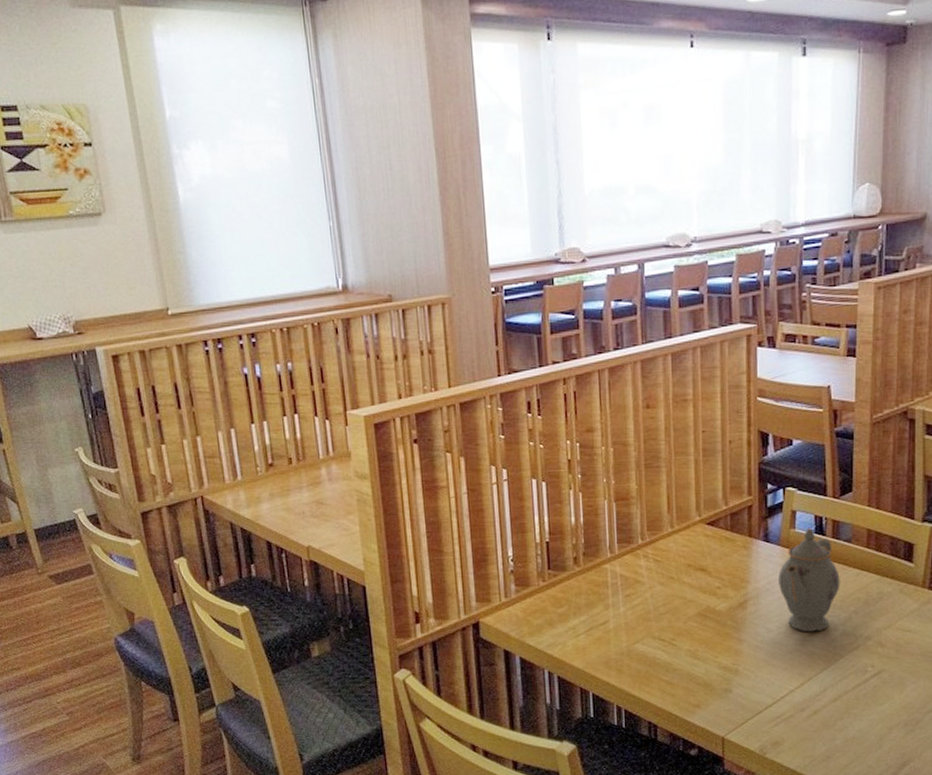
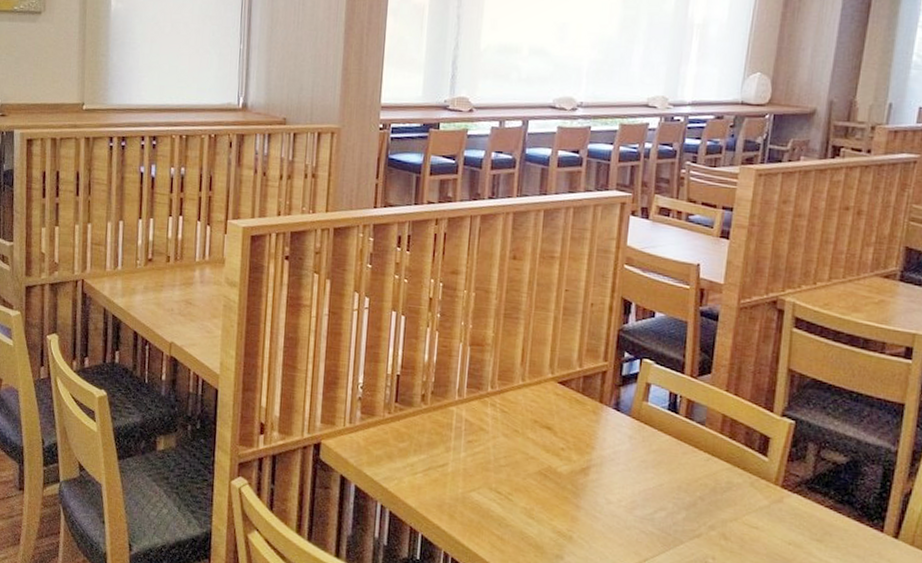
teapot: present [778,528,840,632] -> none [624,404,689,512]

